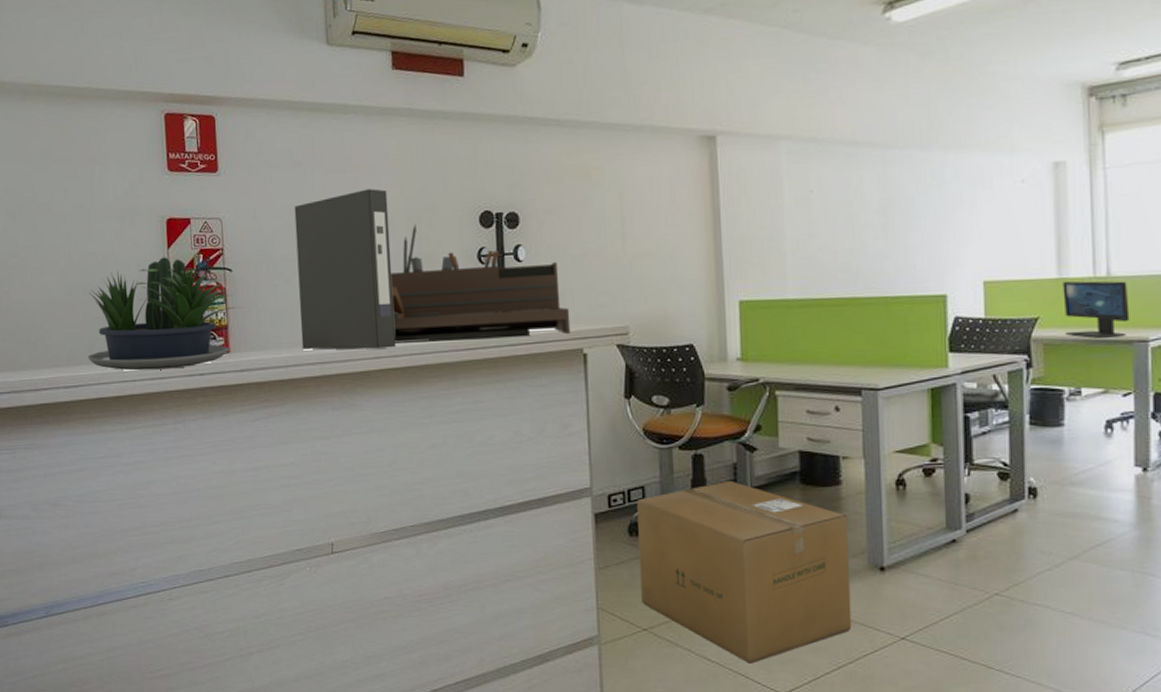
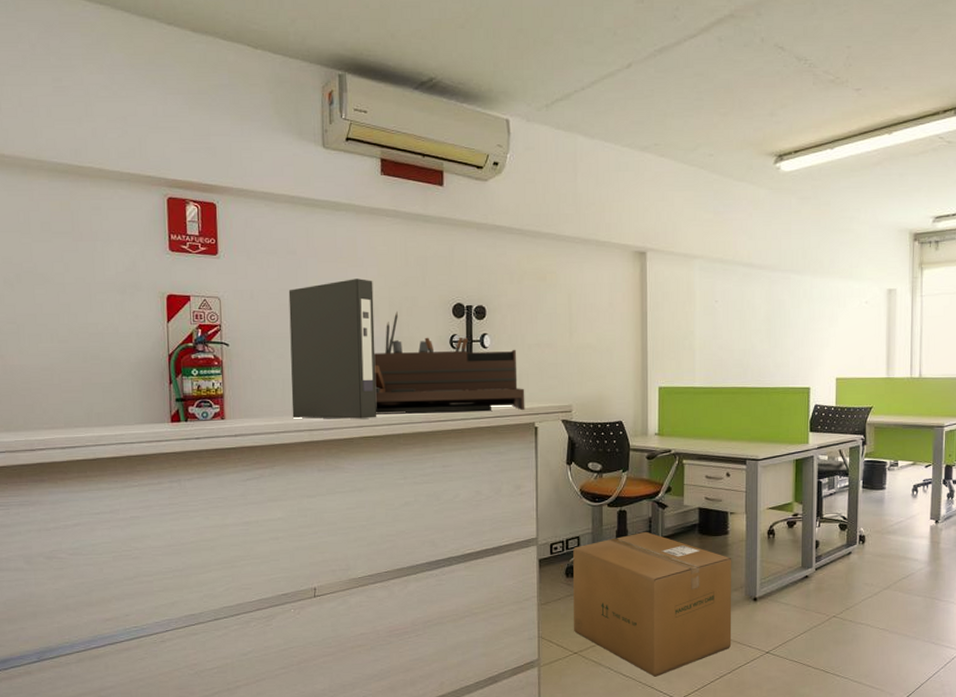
potted plant: present [87,257,243,371] -> none [85,330,238,434]
computer monitor: present [1062,281,1130,338] -> none [889,380,933,424]

